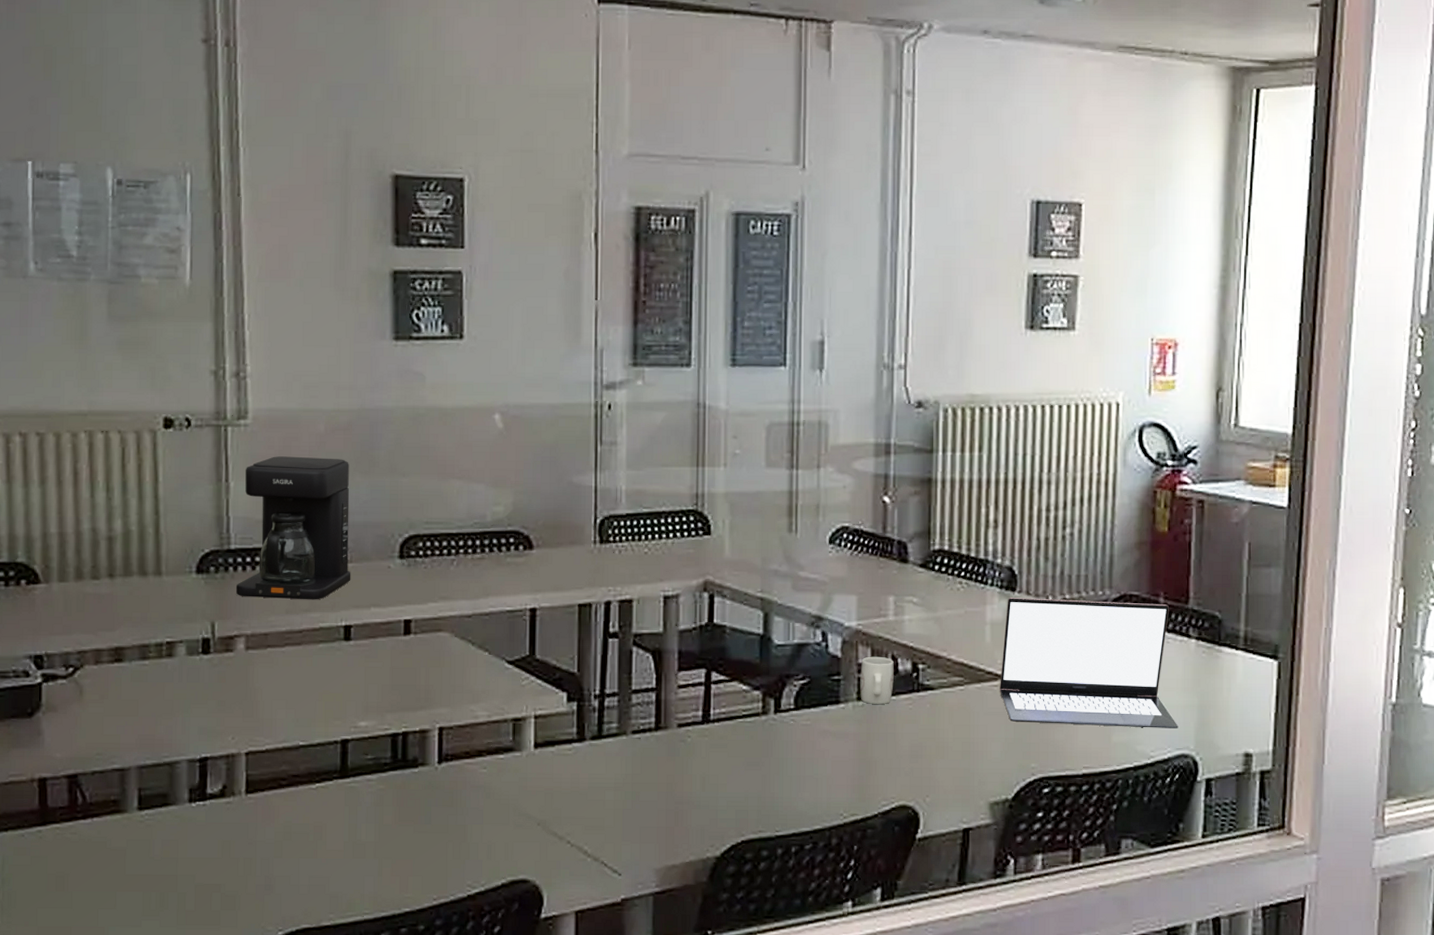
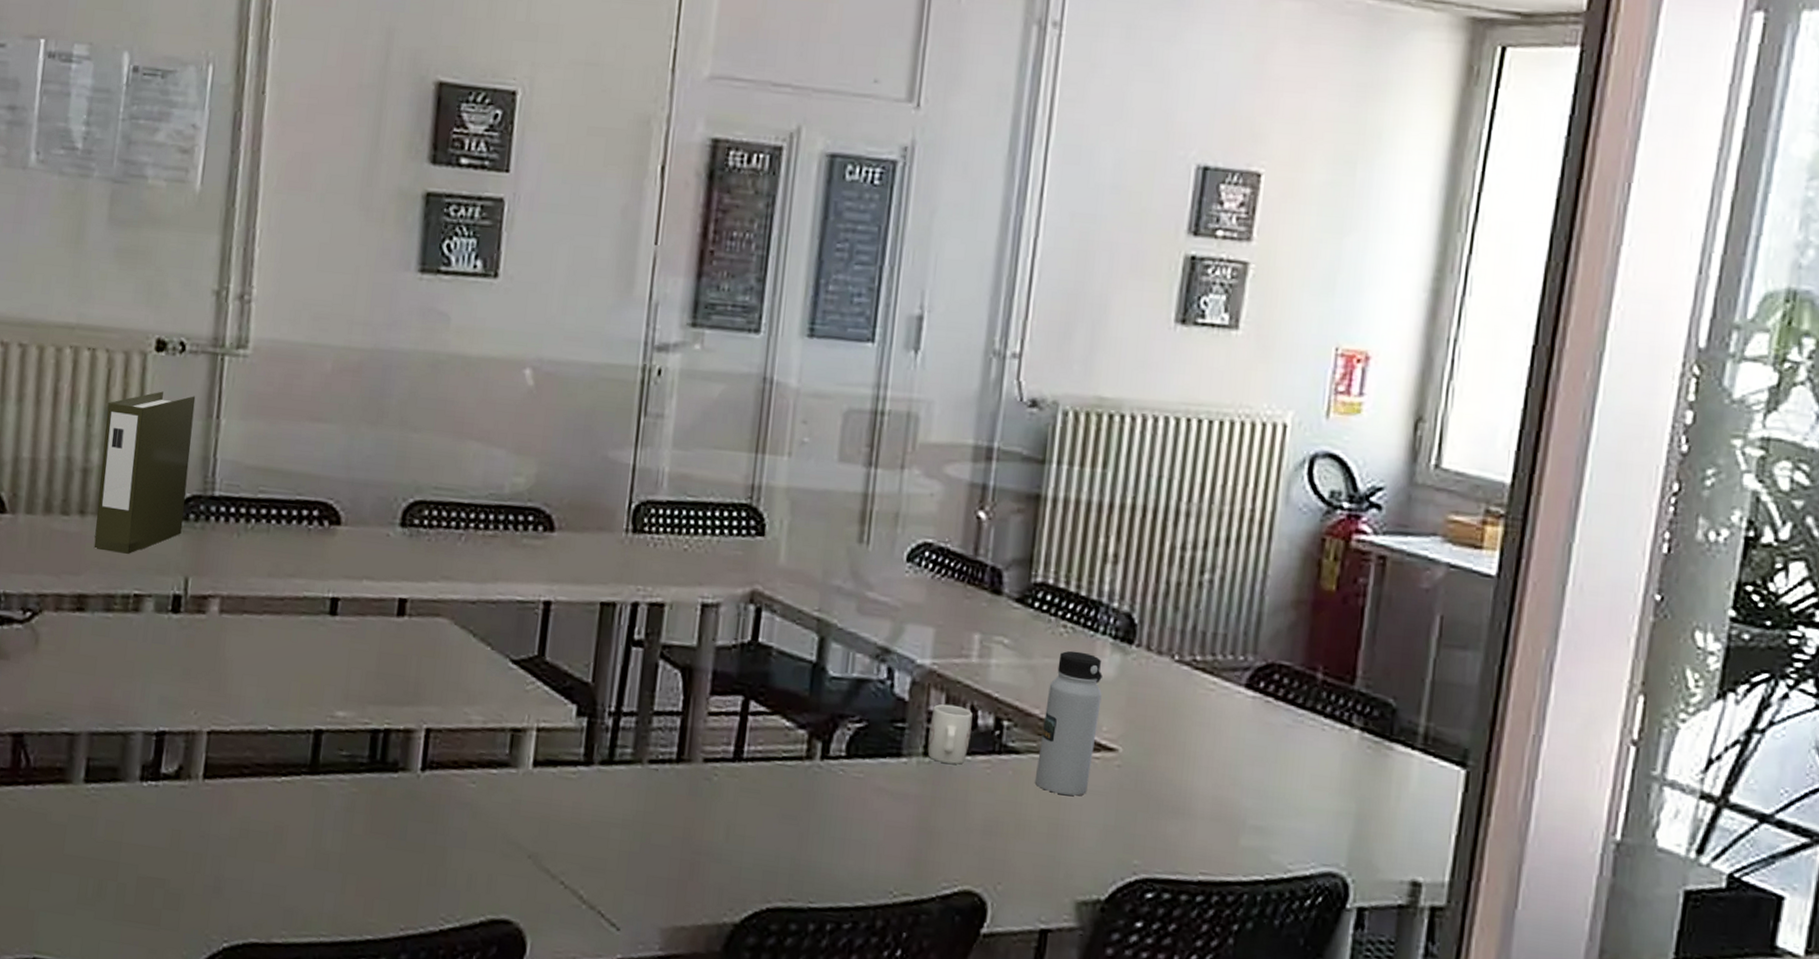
binder: none [124,463,205,608] -> present [93,391,196,555]
coffee maker: present [235,456,351,600] -> none [215,394,355,565]
water bottle: none [948,602,995,718] -> present [1034,650,1102,796]
laptop: present [1000,598,1178,728] -> none [1102,651,1329,839]

